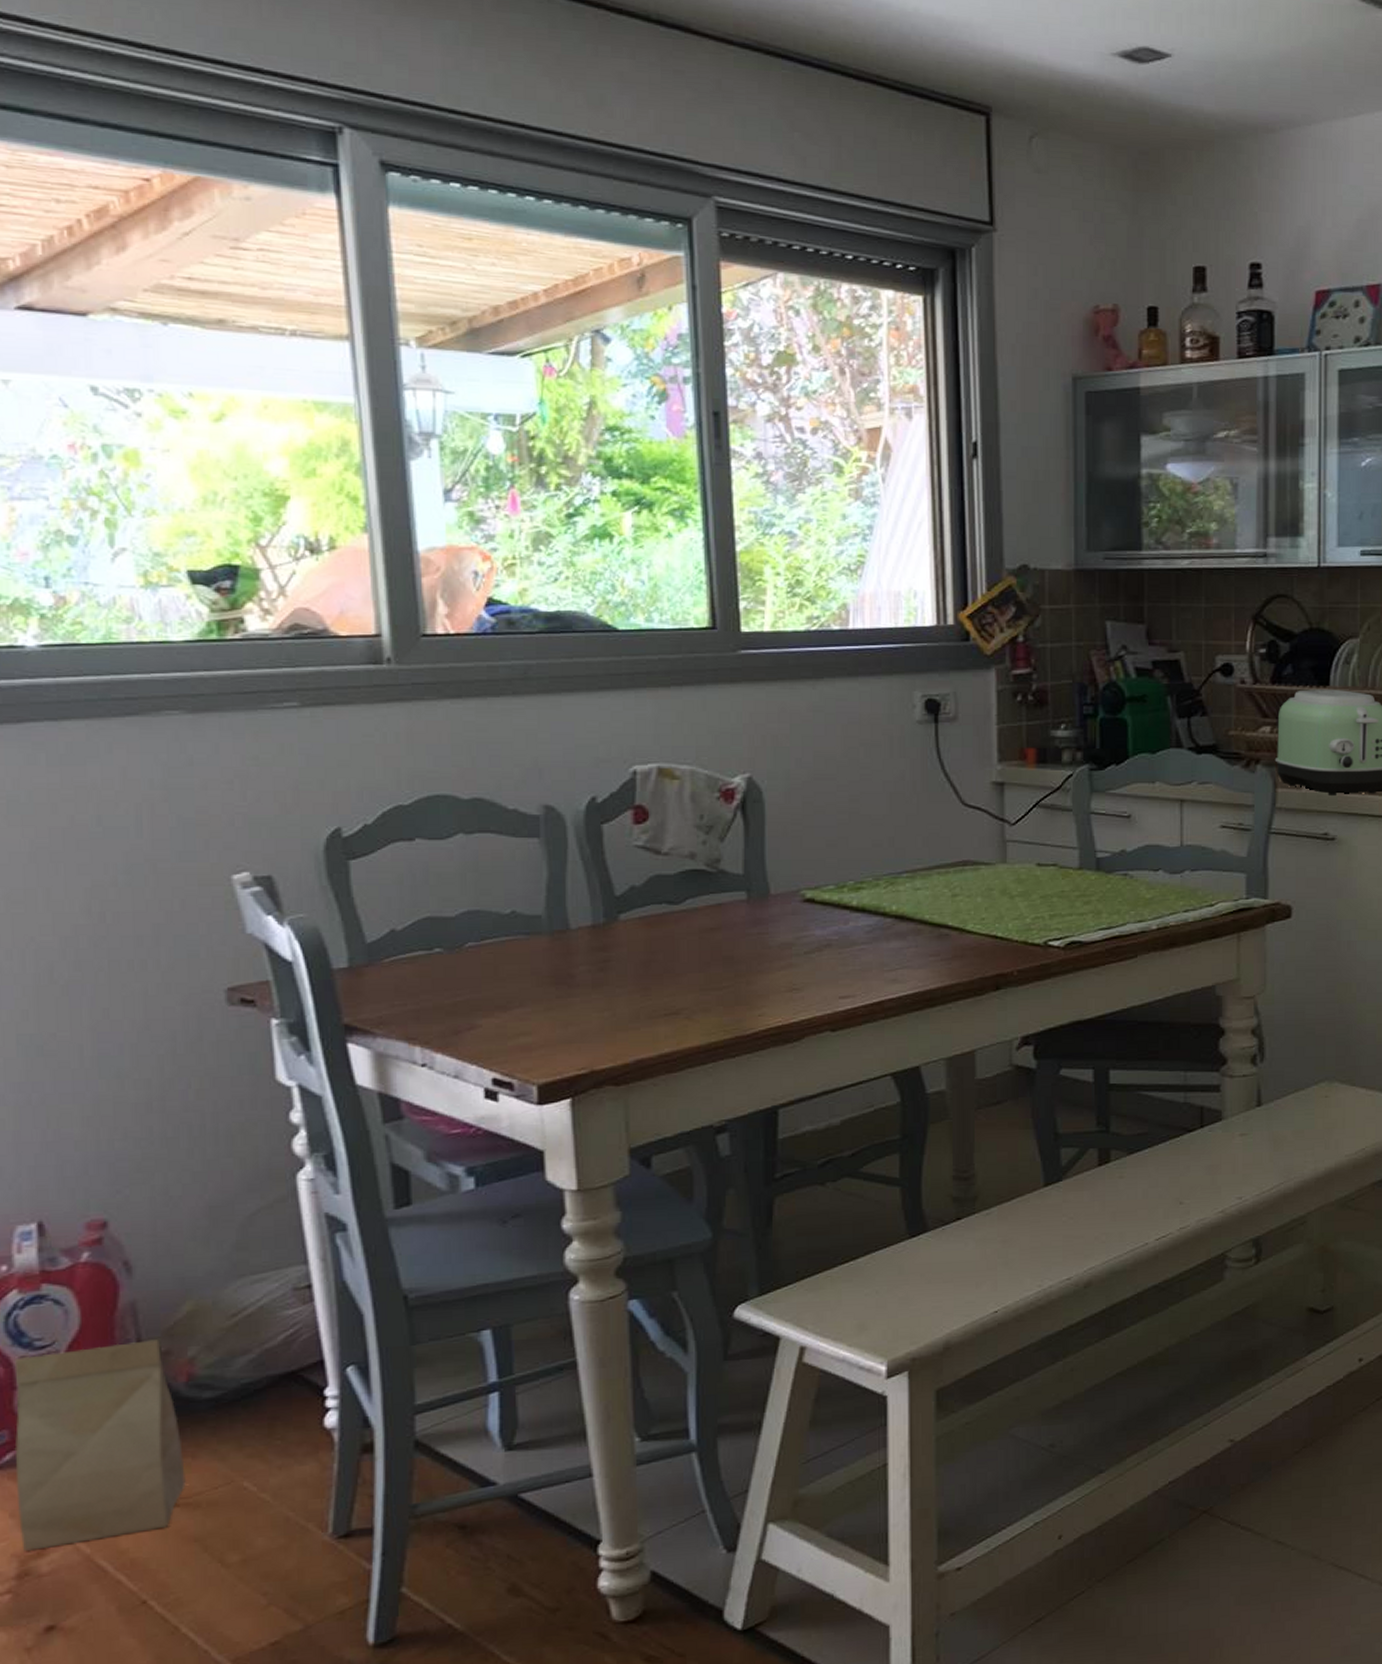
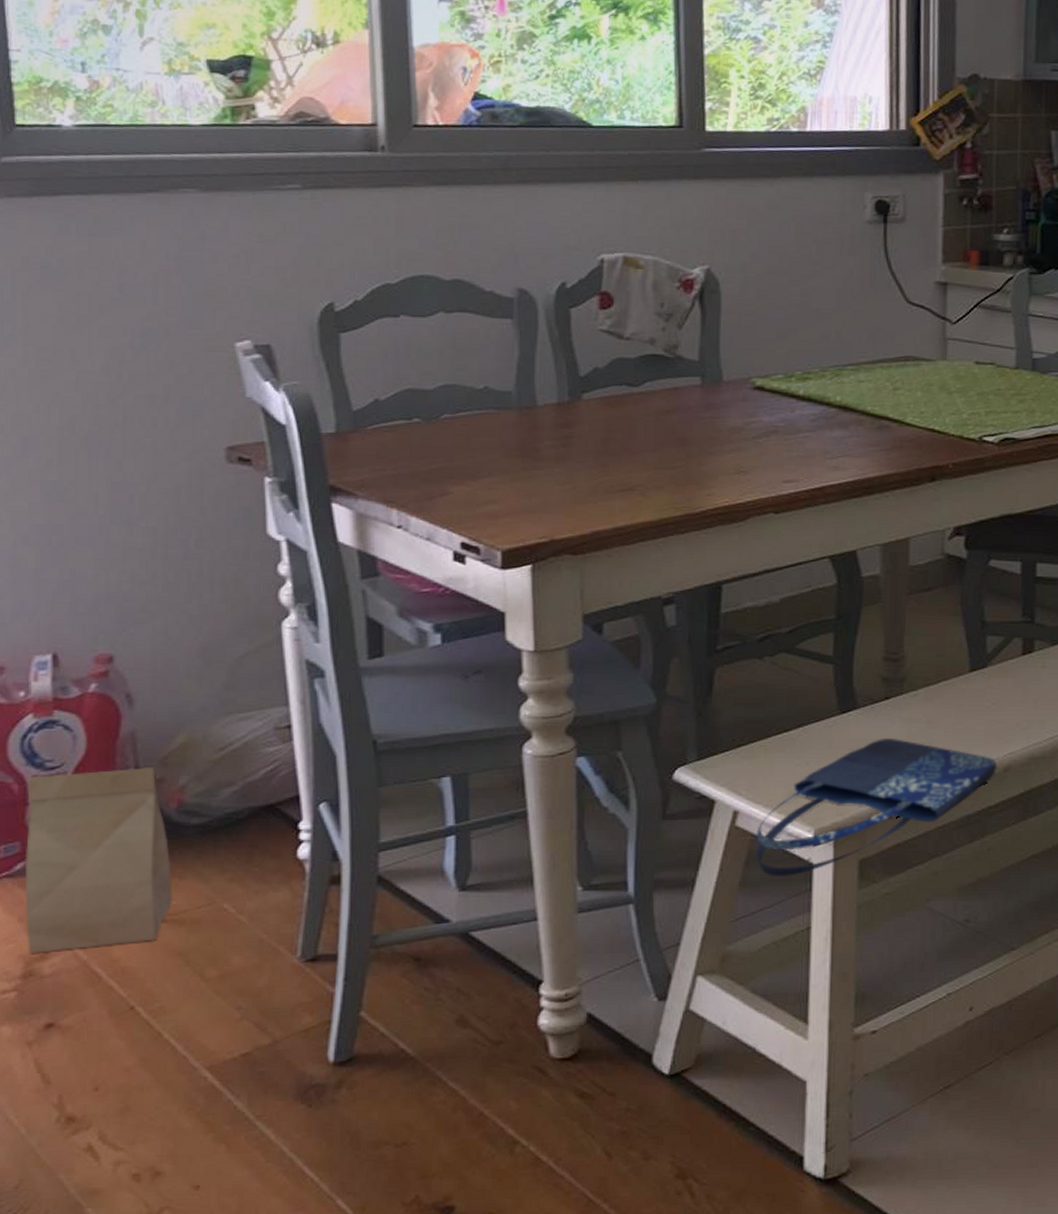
shopping bag: none [826,1260,1077,1413] -> present [756,739,998,877]

